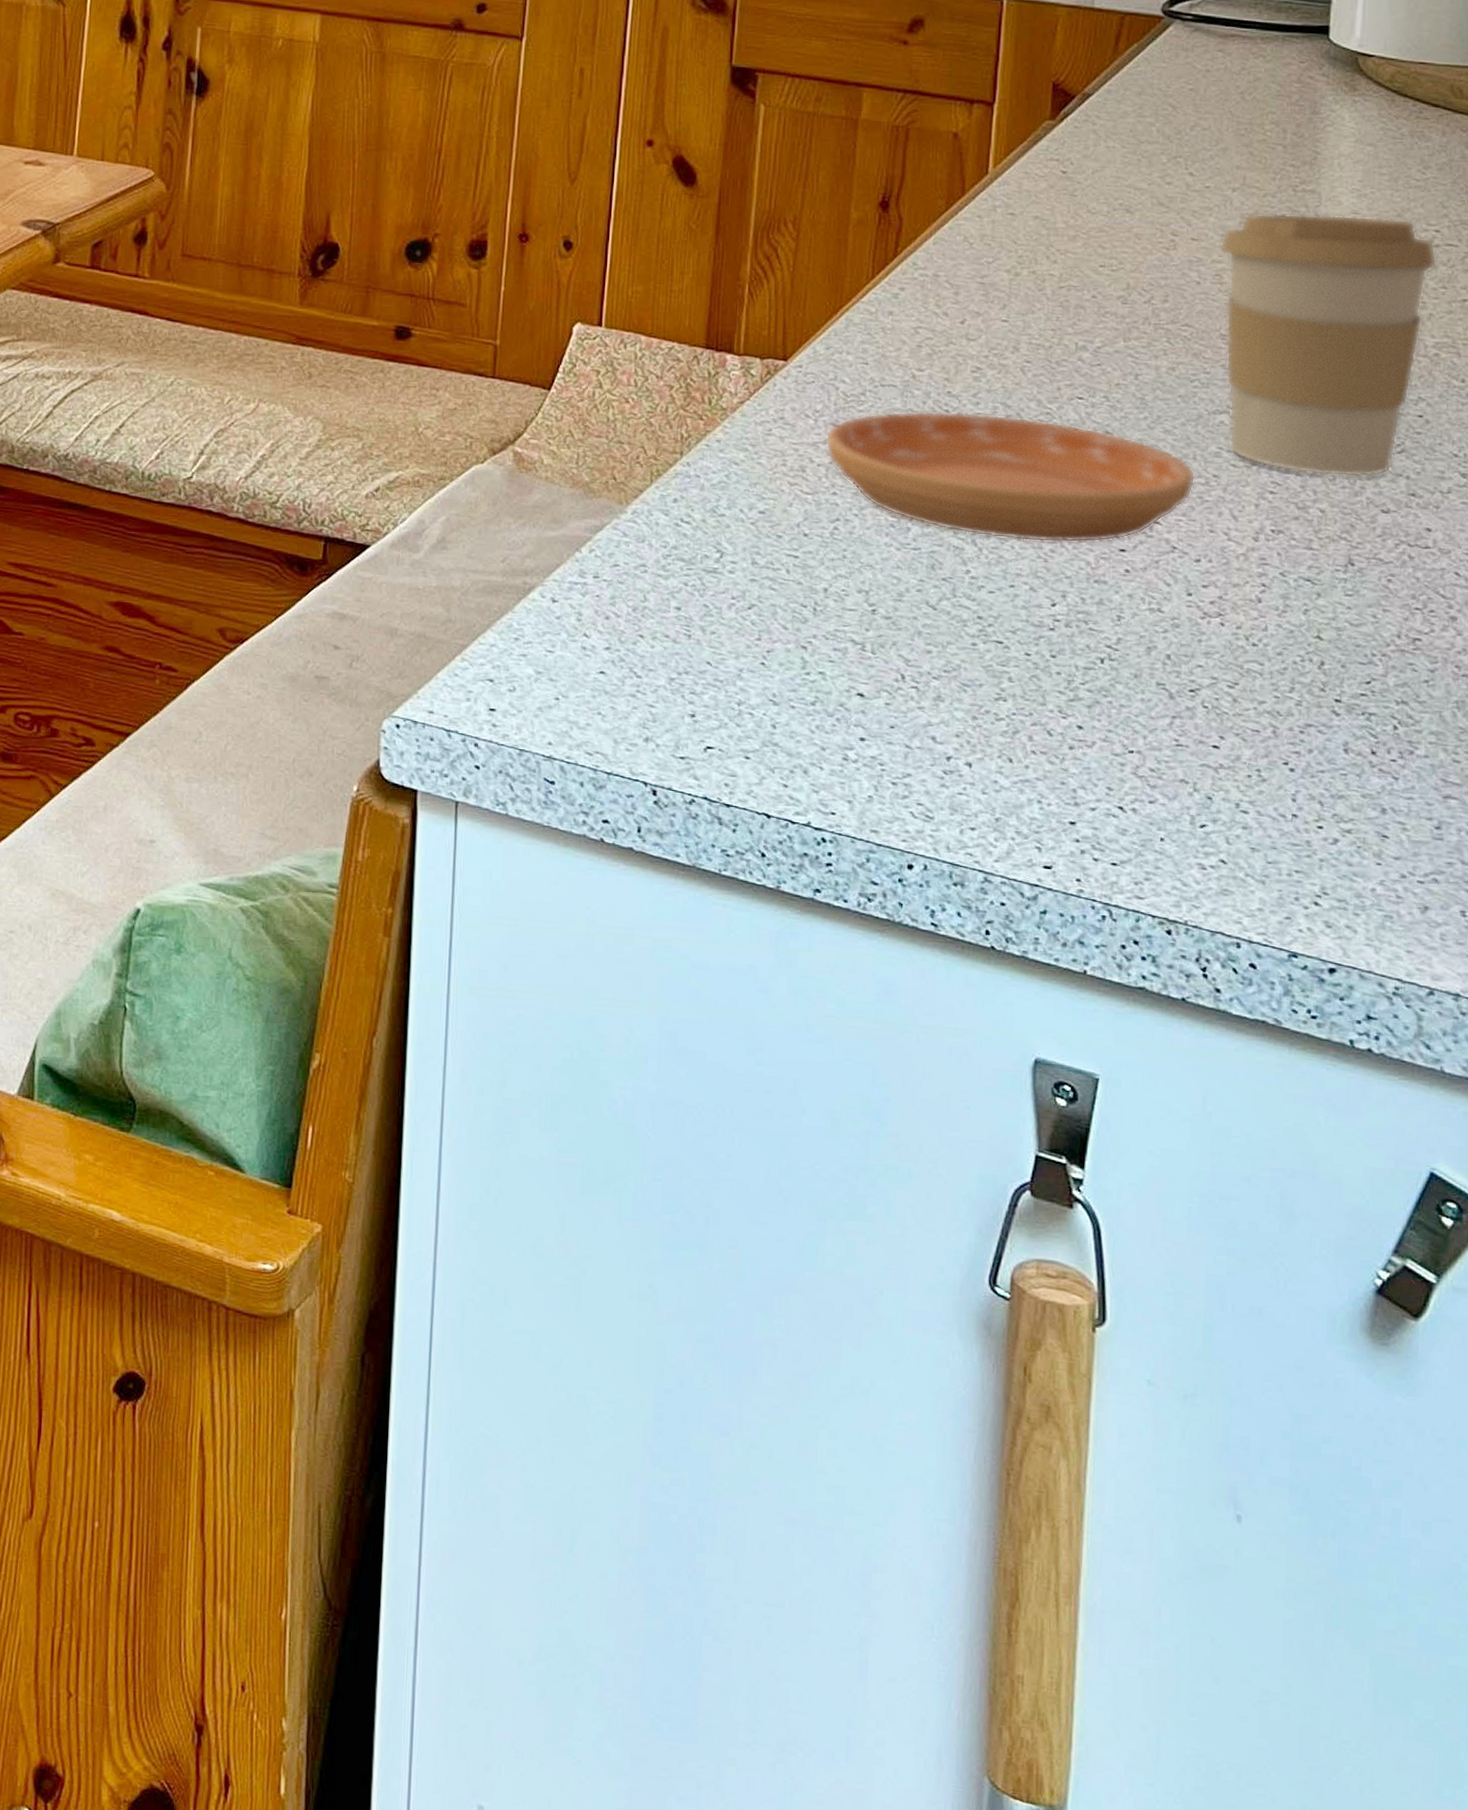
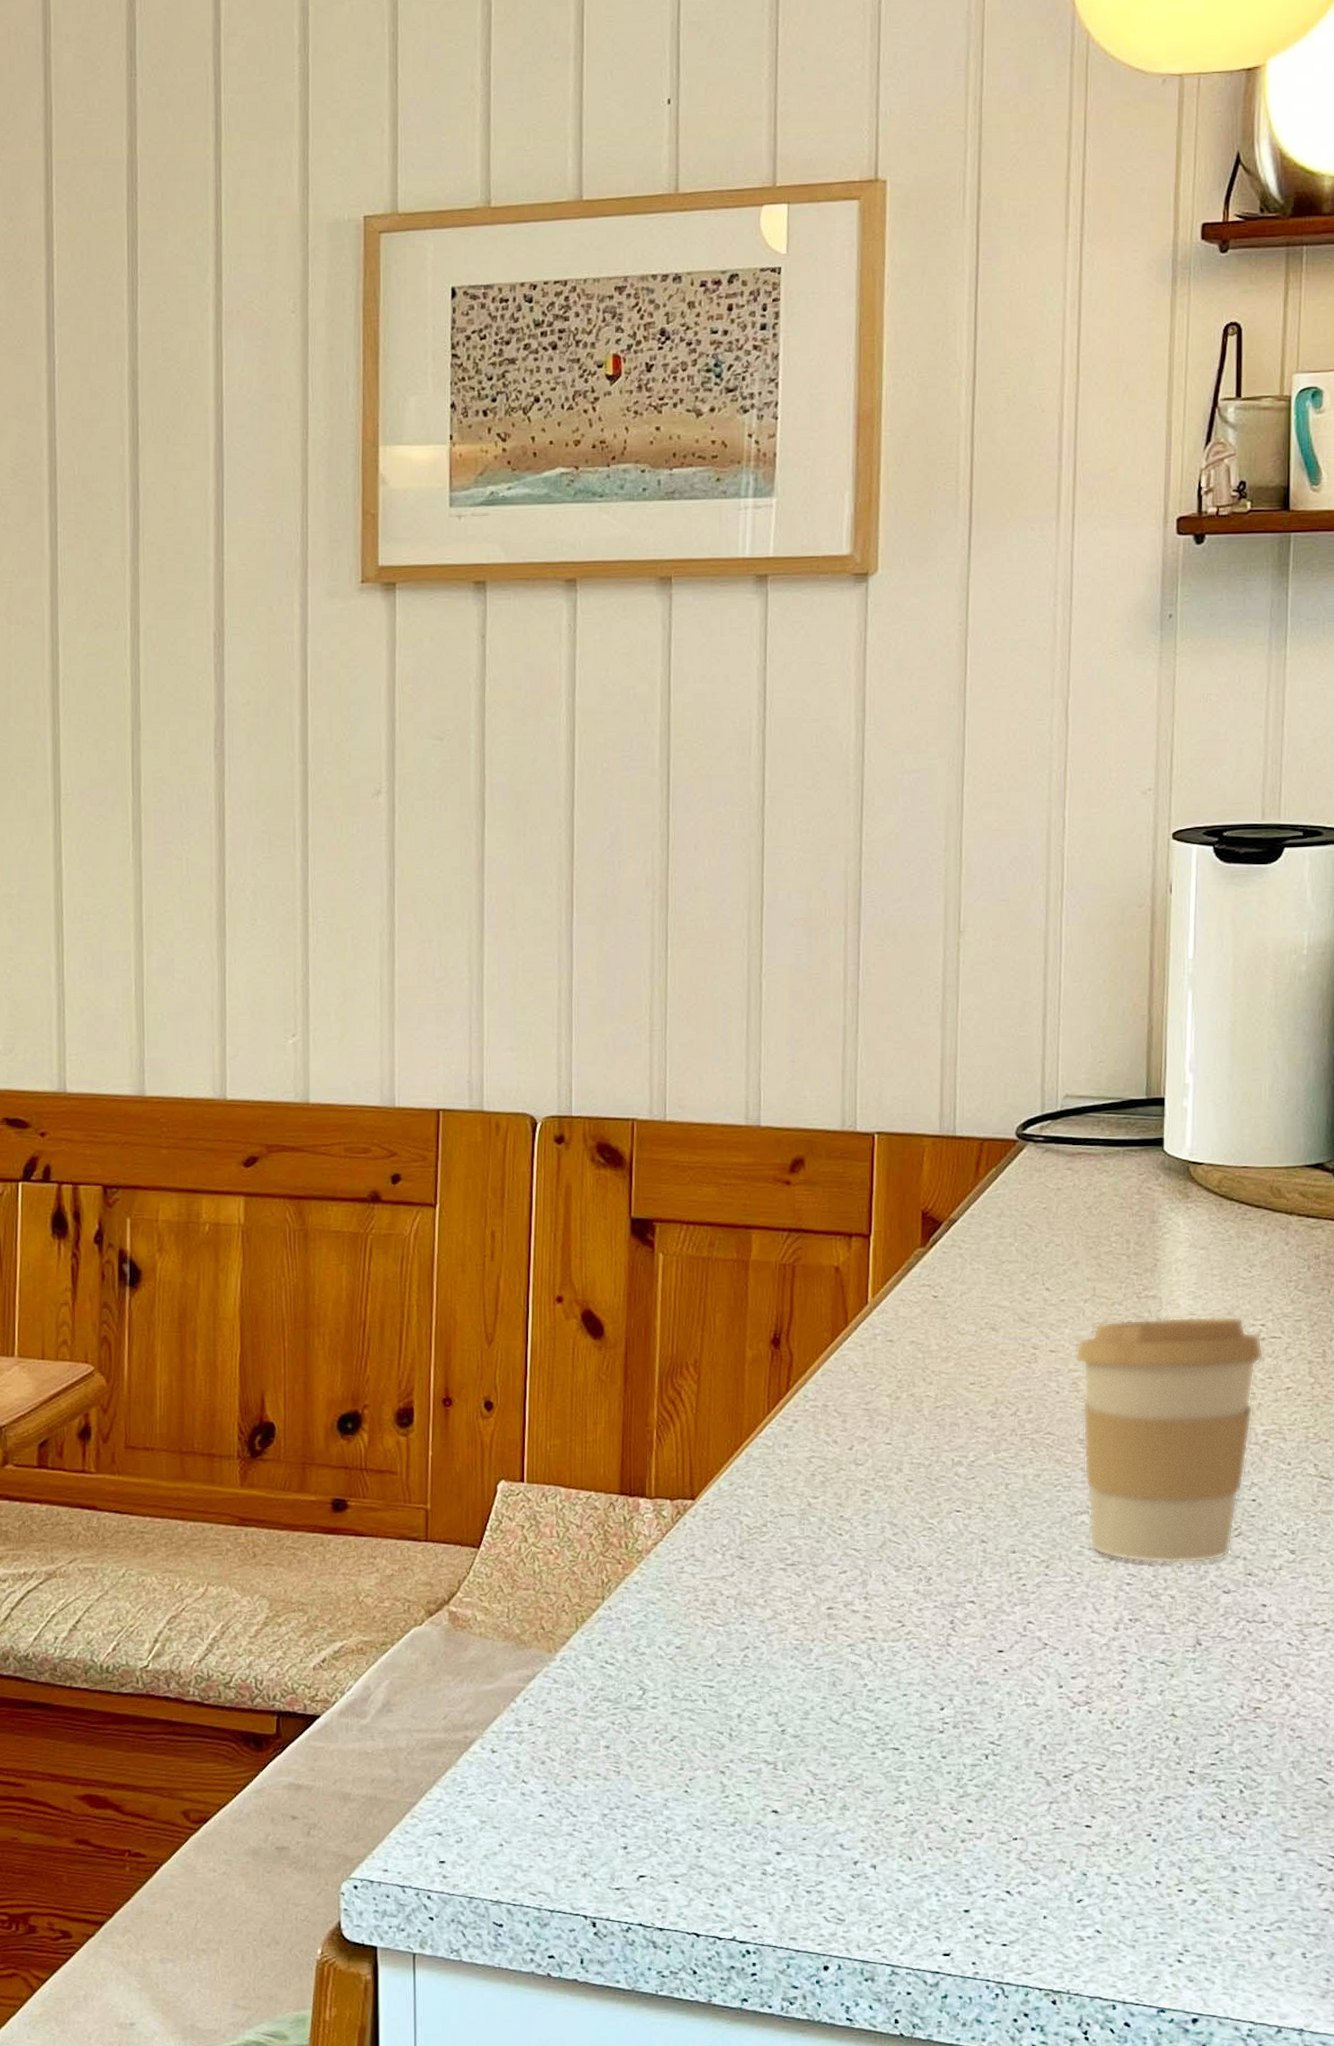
saucer: present [825,410,1196,543] -> none [732,1534,1062,1652]

